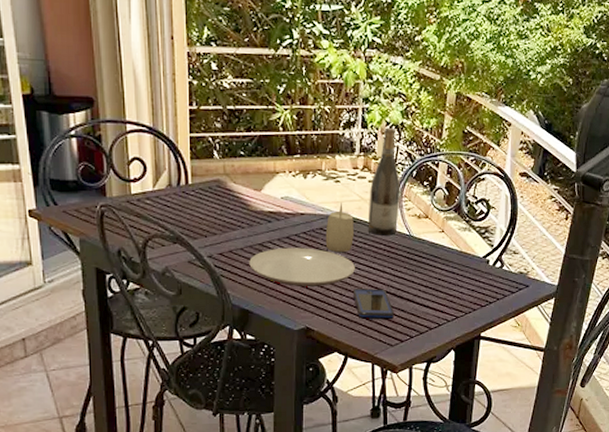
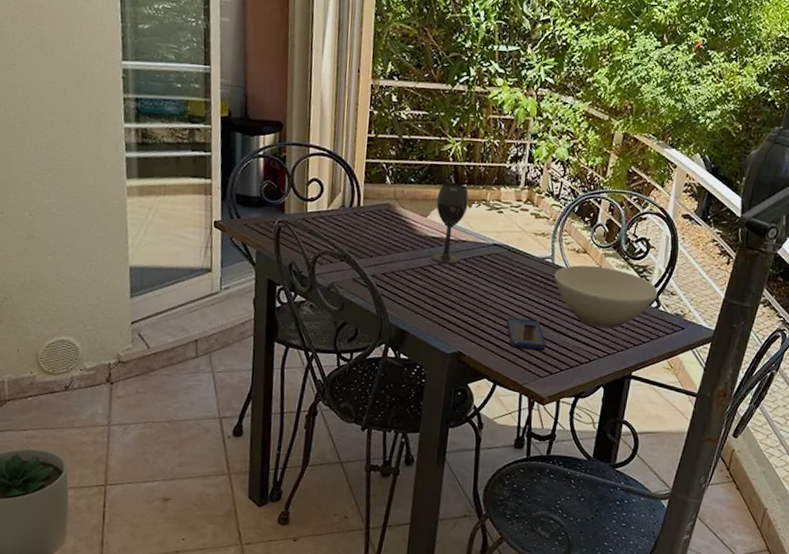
plate: present [249,247,355,286] -> none [409,272,511,313]
wine glass: none [269,154,304,238] -> present [431,182,469,264]
candle: present [325,201,355,252] -> none [484,231,513,281]
wine bottle: present [368,127,400,236] -> none [526,163,562,268]
bowl: none [398,230,501,292] -> present [554,265,658,329]

